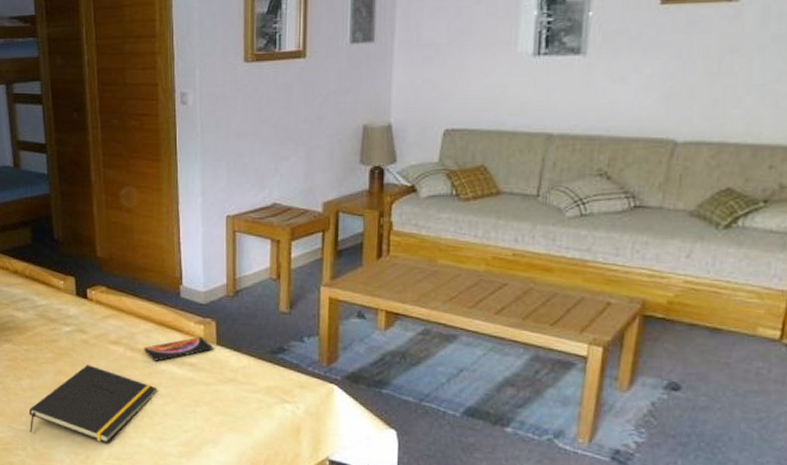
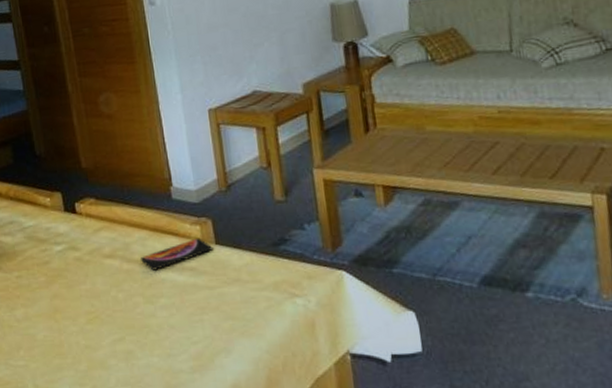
notepad: present [28,365,158,443] -> none [26,284,160,368]

